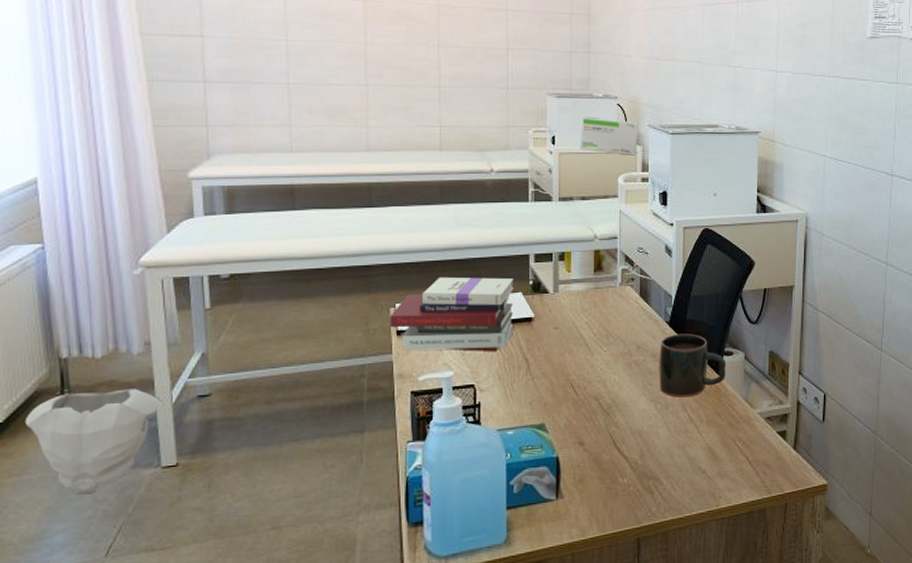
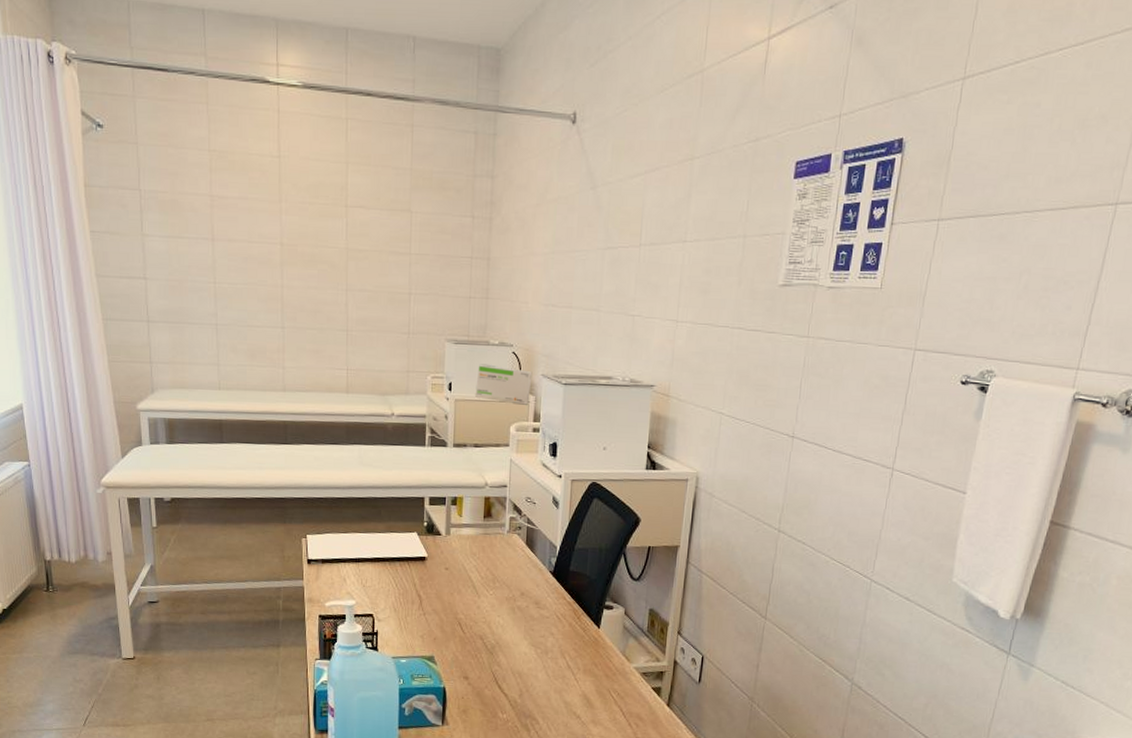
mask: present [24,389,163,495] -> none [22,590,122,674]
books: present [390,276,515,352] -> none [301,513,411,587]
mug: present [659,333,726,398] -> none [540,584,606,646]

